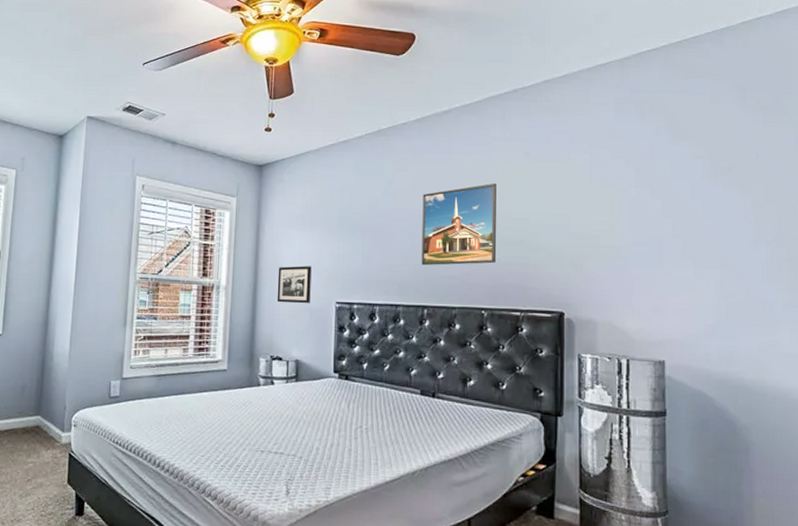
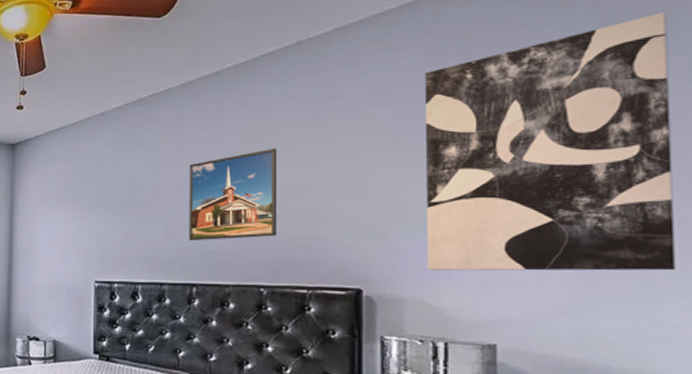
picture frame: present [277,265,312,304] -> none [32,244,68,284]
wall art: none [612,91,788,300] -> present [424,12,676,271]

